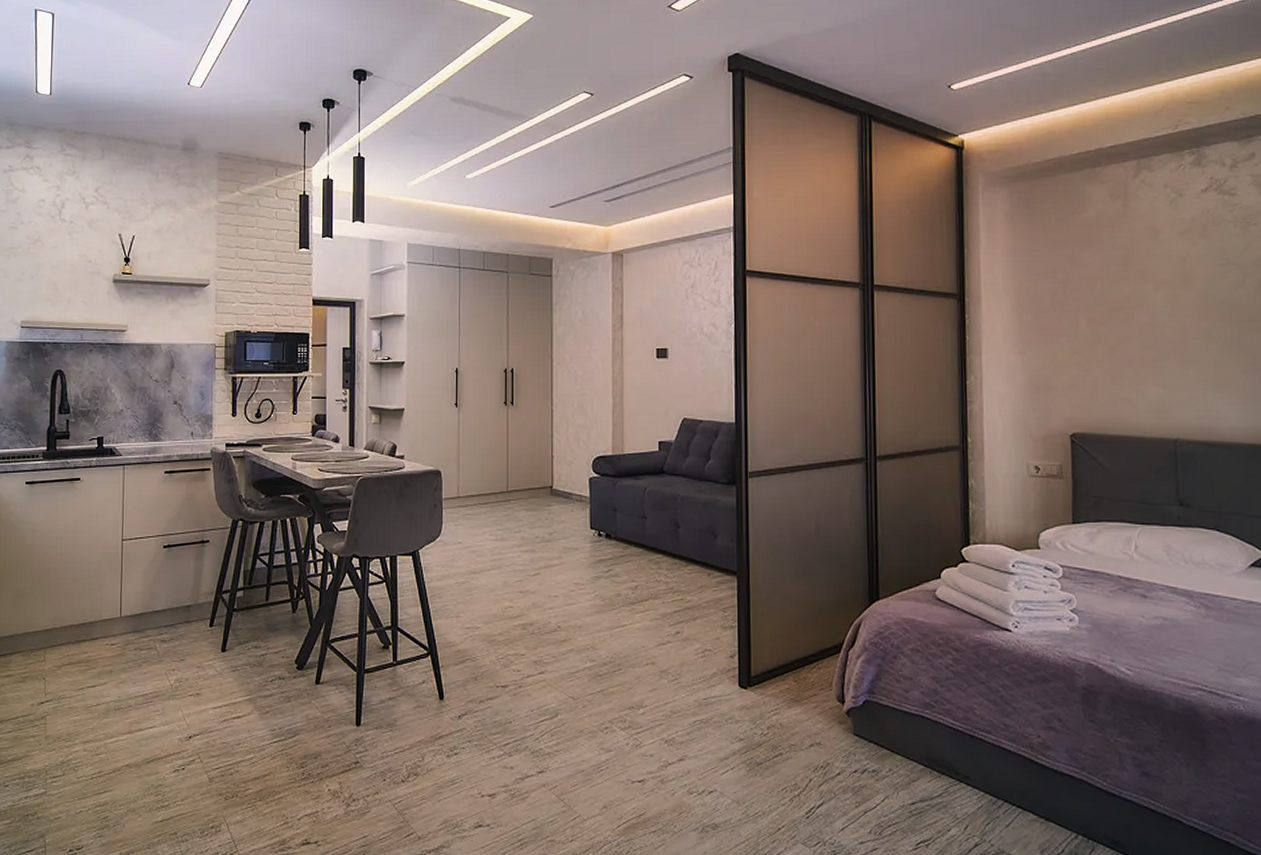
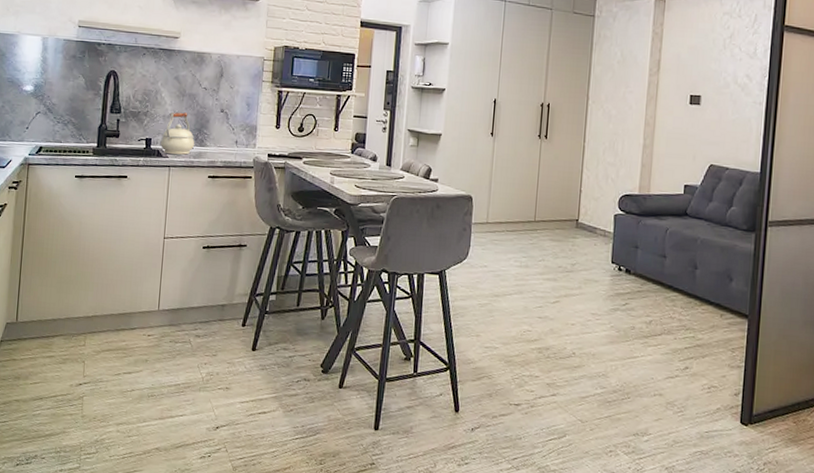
kettle: none [113,407,148,452] -> present [161,112,194,155]

